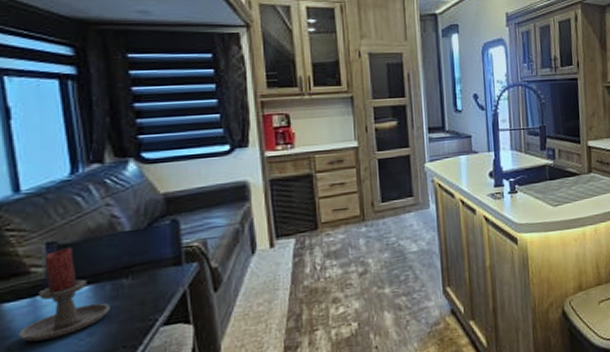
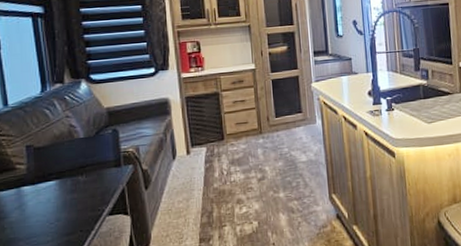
candle holder: present [19,248,110,342] -> none [9,150,71,223]

